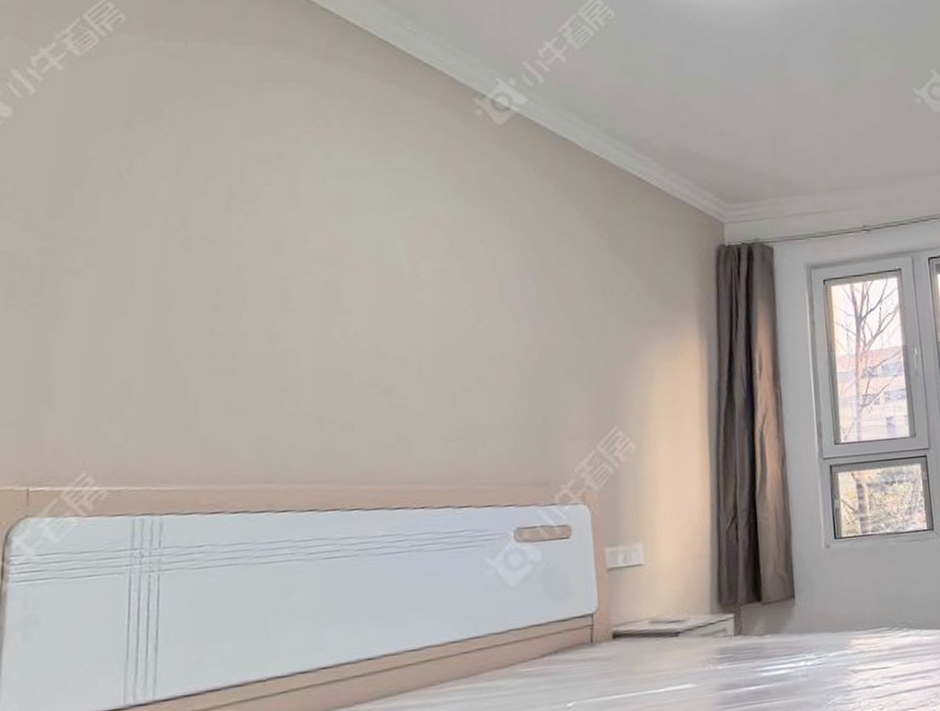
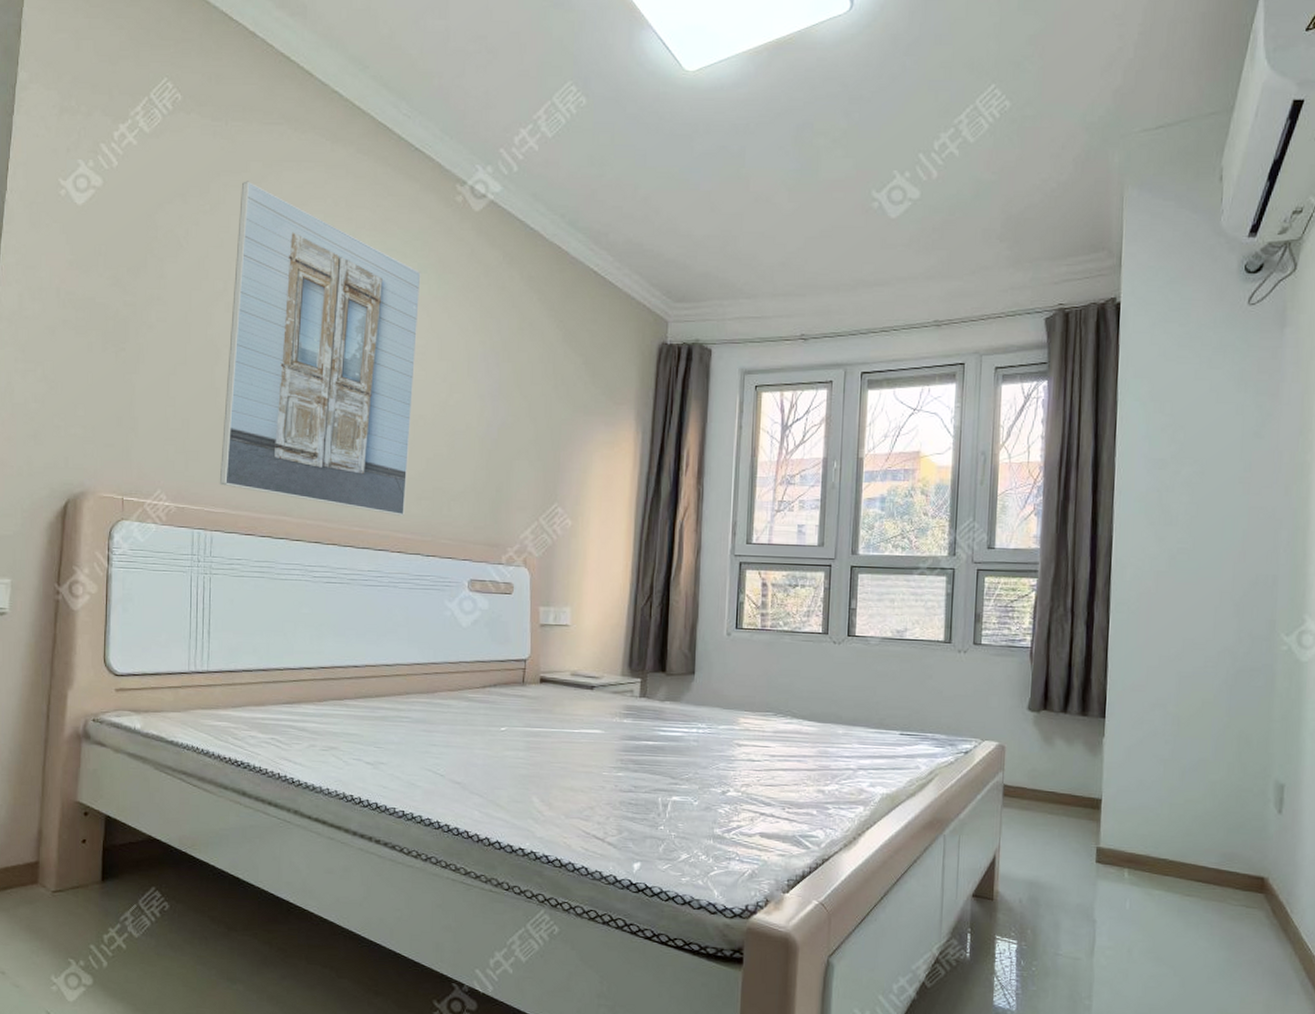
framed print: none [173,104,437,465] -> present [219,181,421,516]

